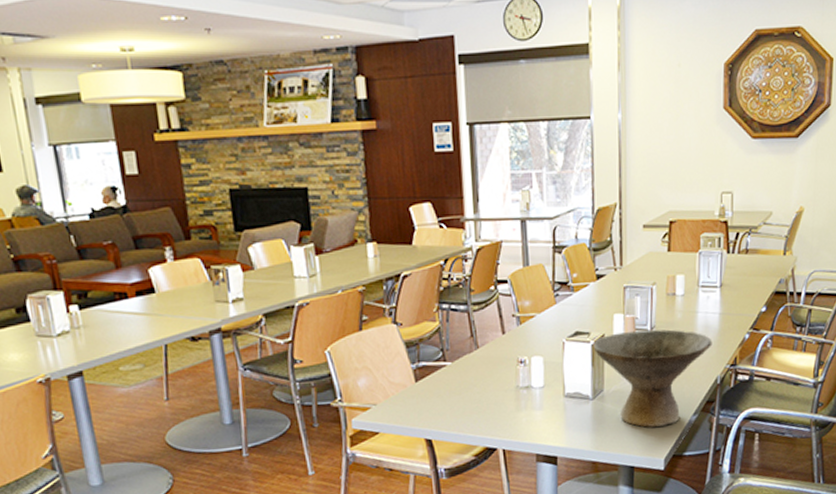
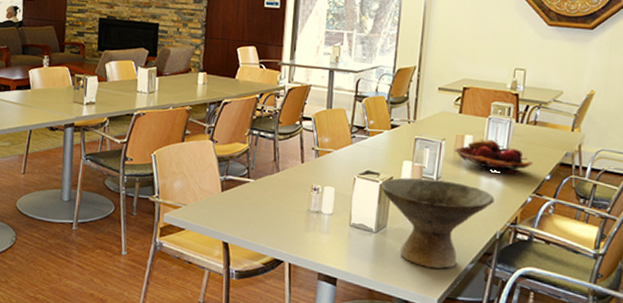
fruit basket: none [667,276,748,312] -> present [455,139,533,174]

